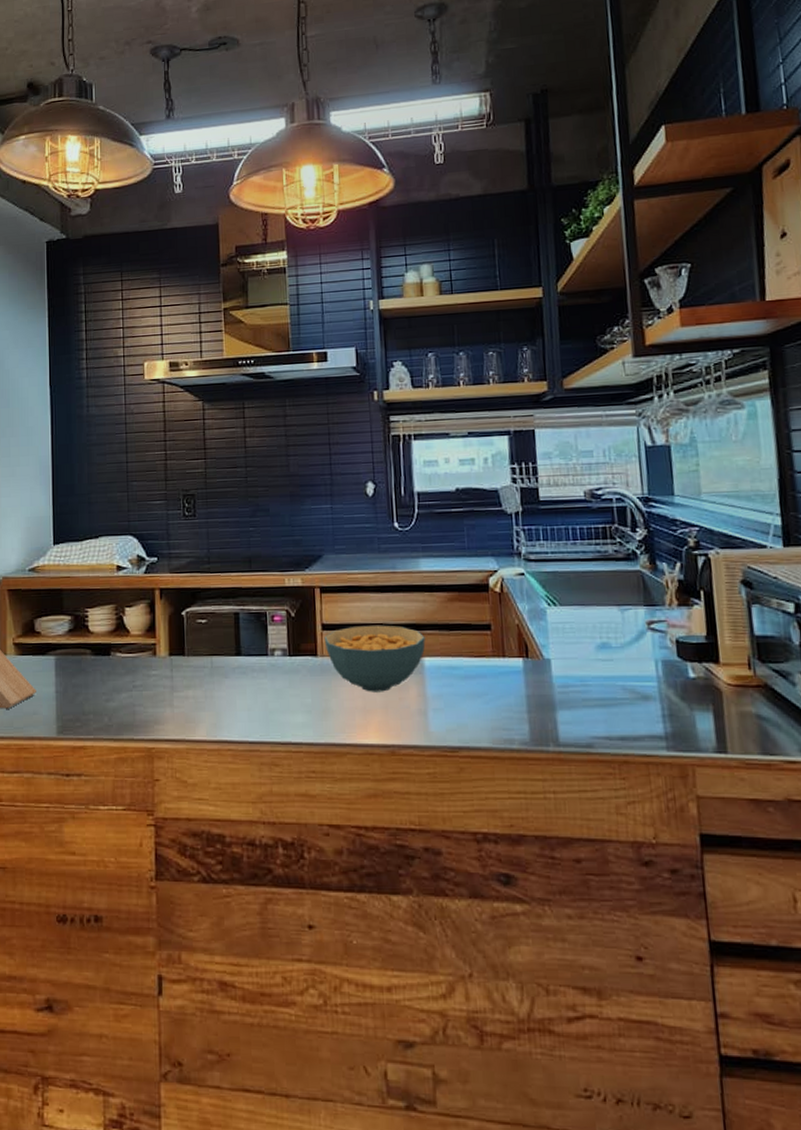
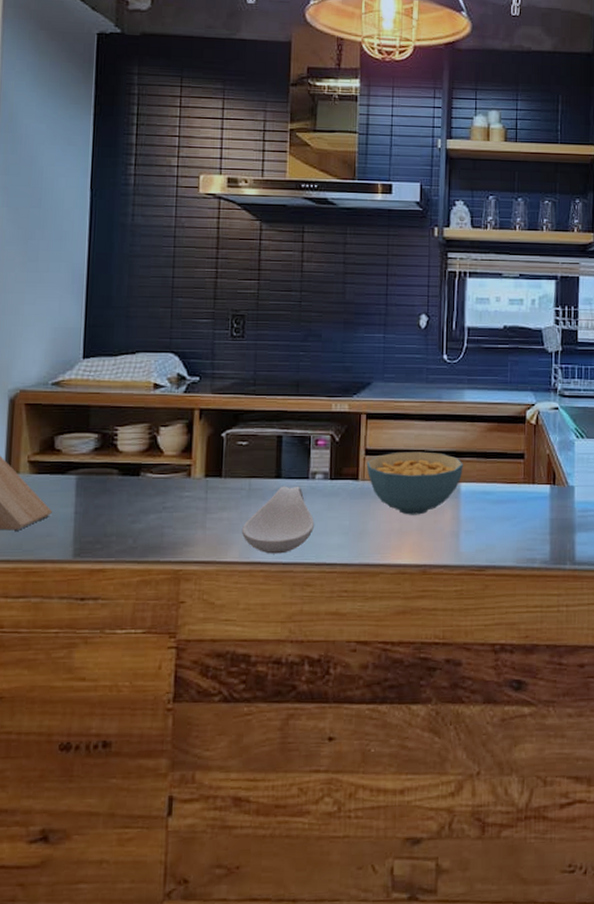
spoon rest: none [208,663,277,733] -> present [242,486,314,554]

